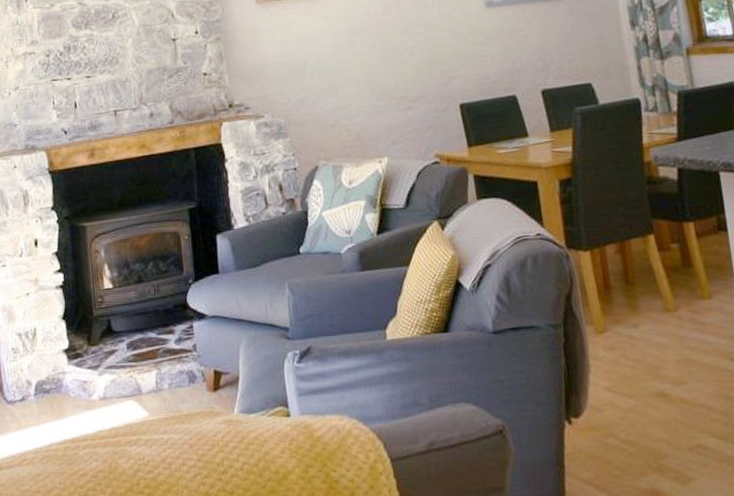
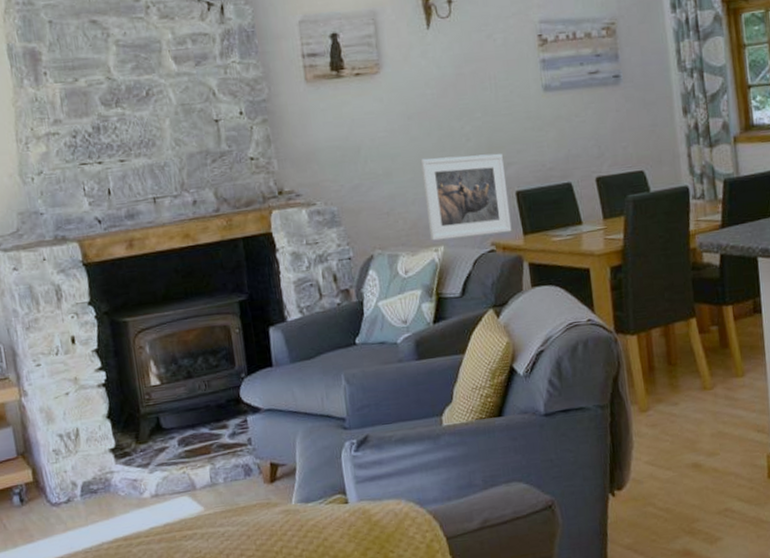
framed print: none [364,67,456,152] -> present [420,153,512,241]

